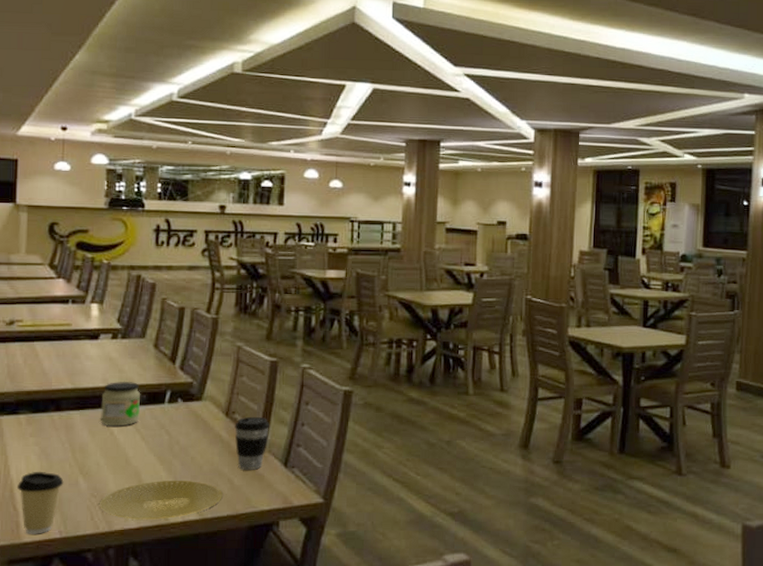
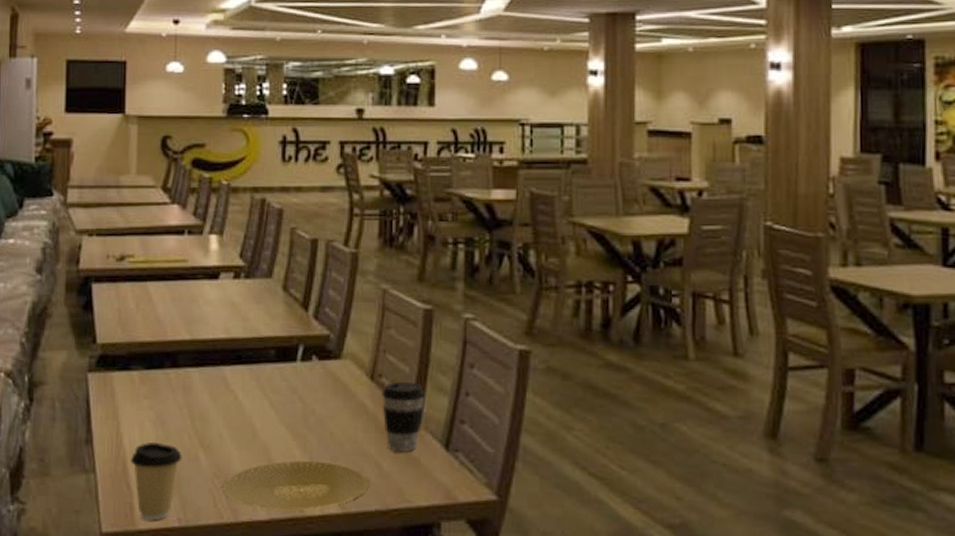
jar: present [101,381,141,427] -> none [223,331,269,389]

